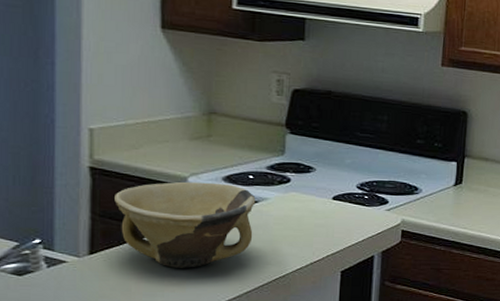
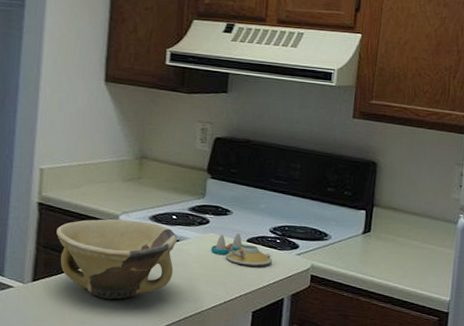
salt and pepper shaker set: none [293,190,360,224] -> present [210,232,272,266]

